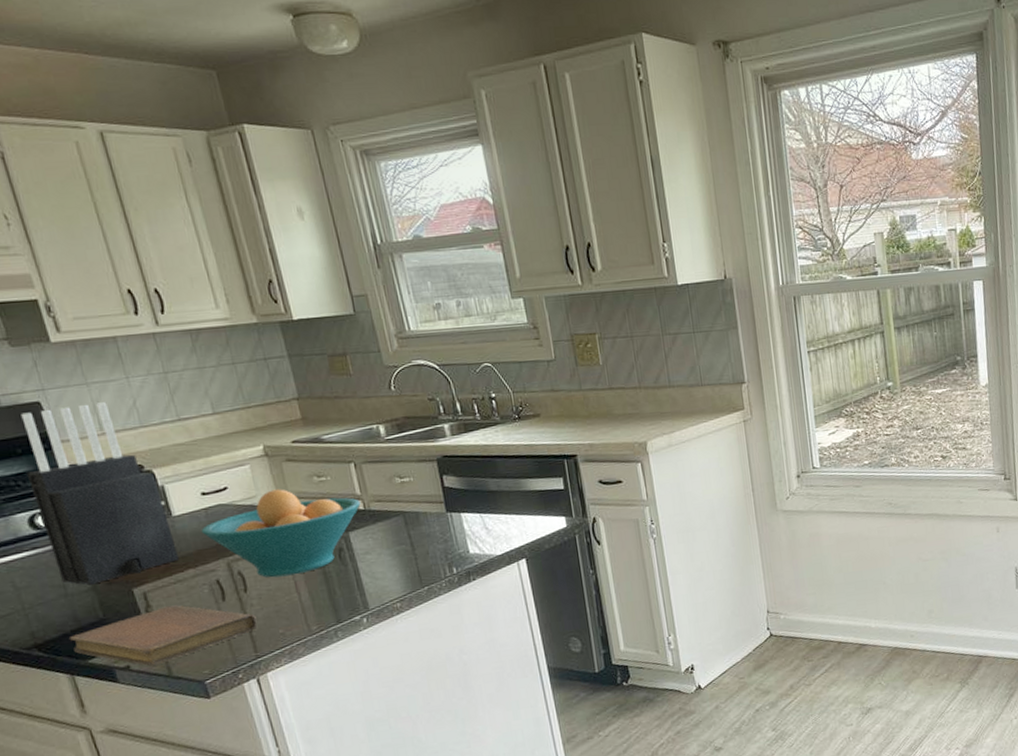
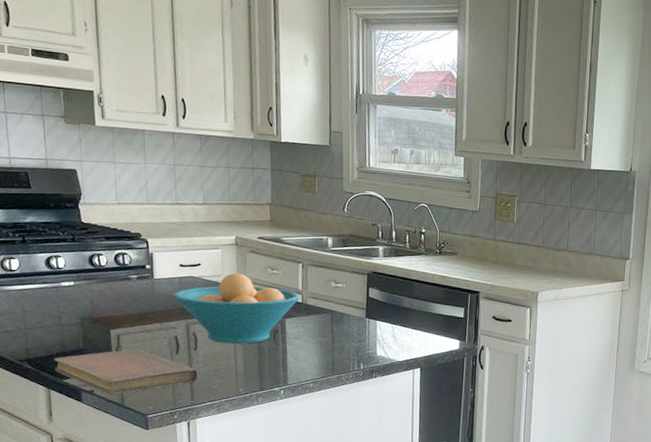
knife block: present [21,402,180,585] -> none [53,176,152,320]

